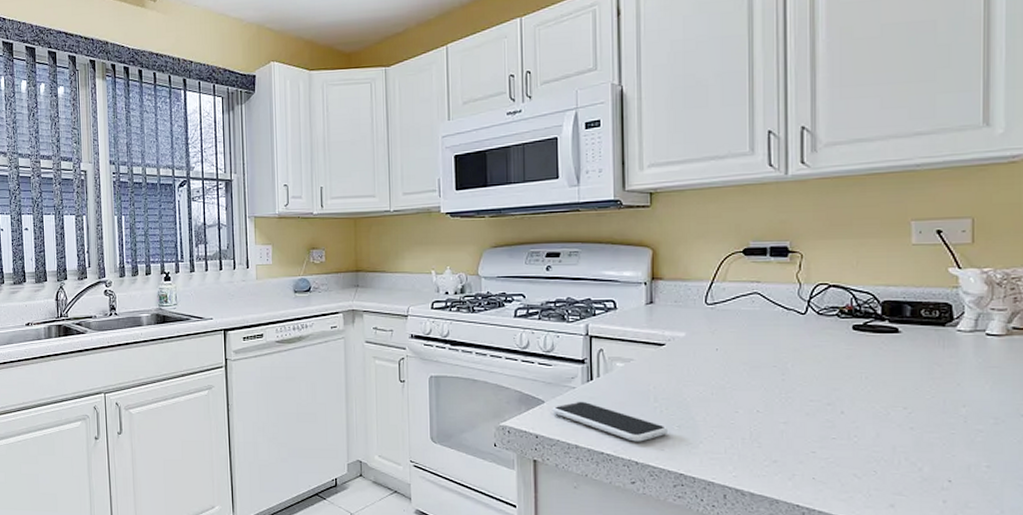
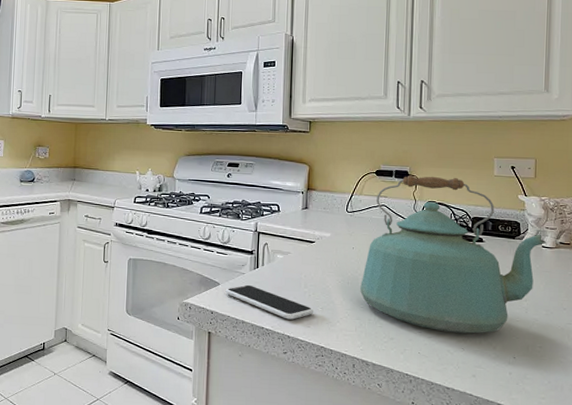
kettle: none [729,250,993,452] -> present [360,175,547,334]

